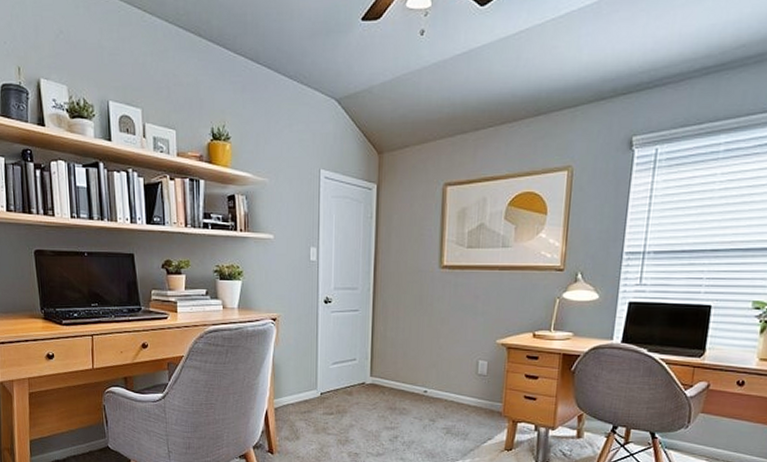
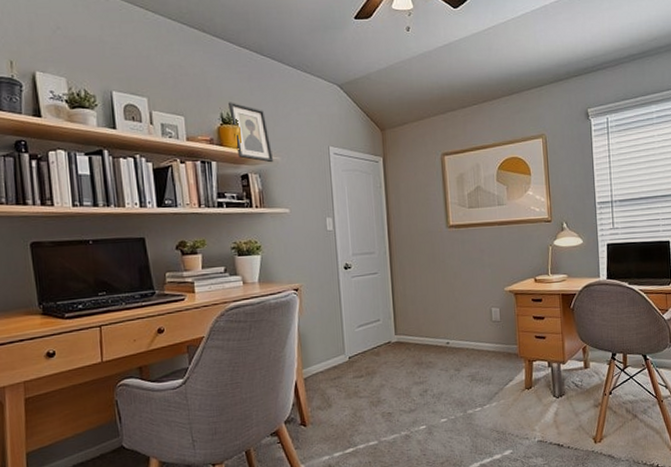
picture frame: none [219,115,262,184] -> present [227,102,274,163]

